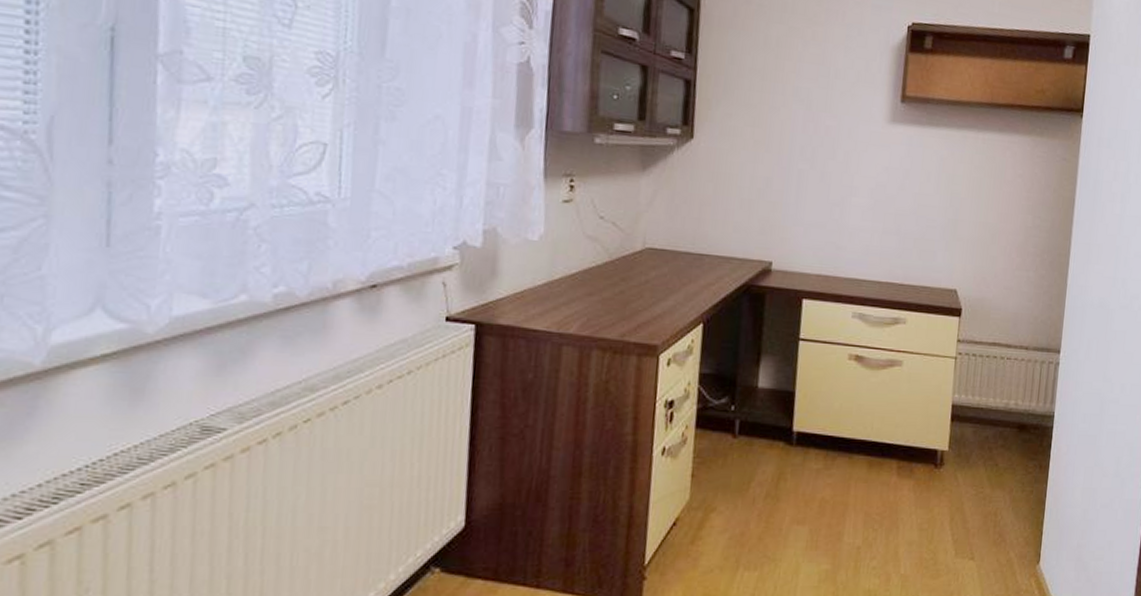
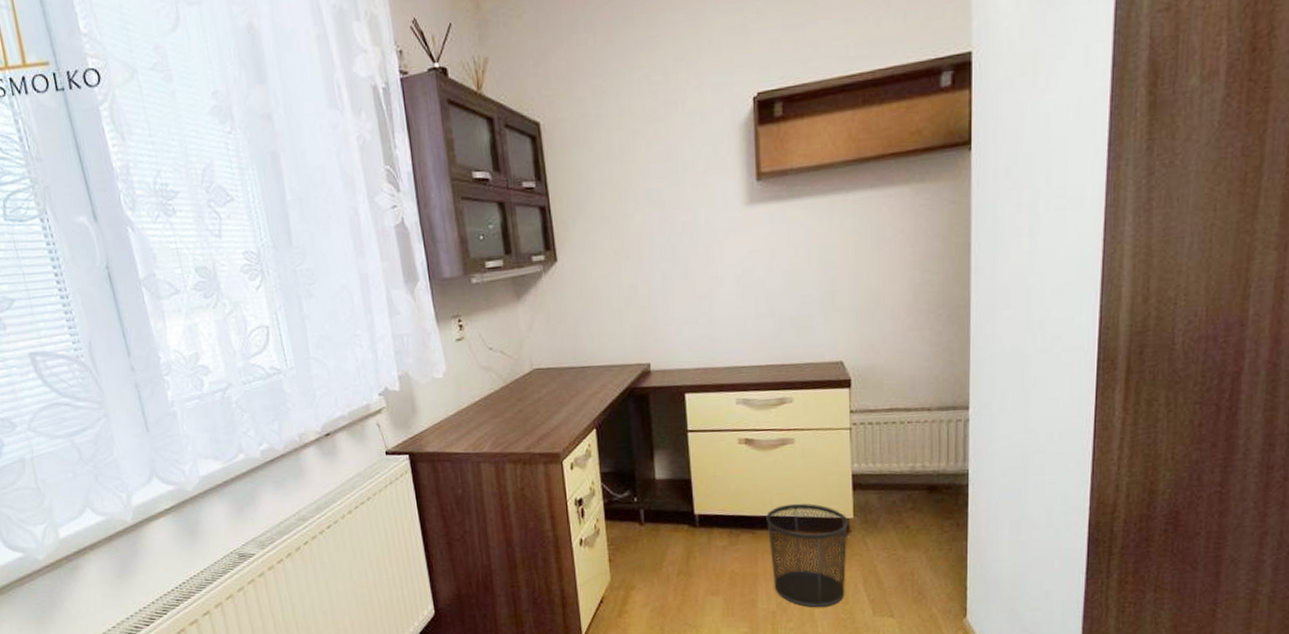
waste bin: none [863,429,943,544] -> present [766,503,848,607]

